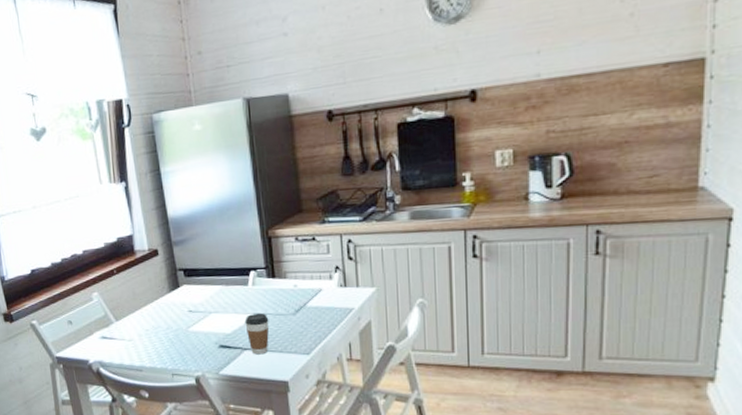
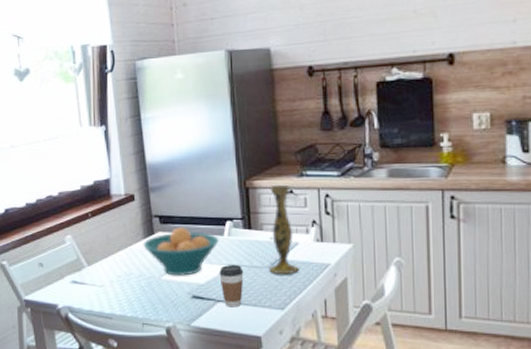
fruit bowl: none [169,279,244,327] -> present [143,227,219,276]
vase: none [291,232,323,321] -> present [269,184,299,275]

